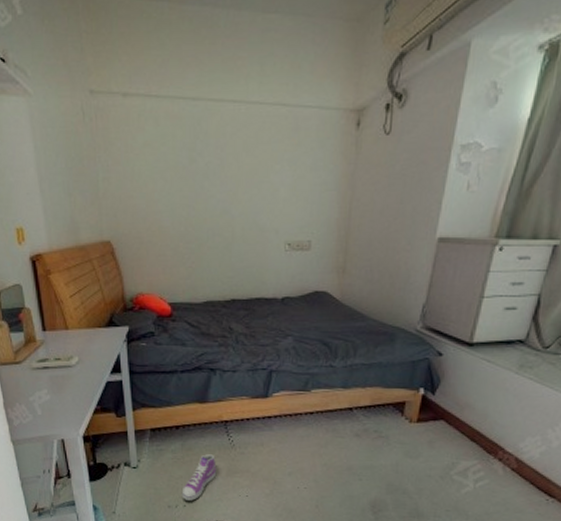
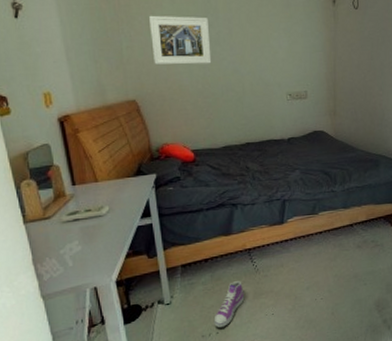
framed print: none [129,140,198,202] -> present [149,15,212,65]

